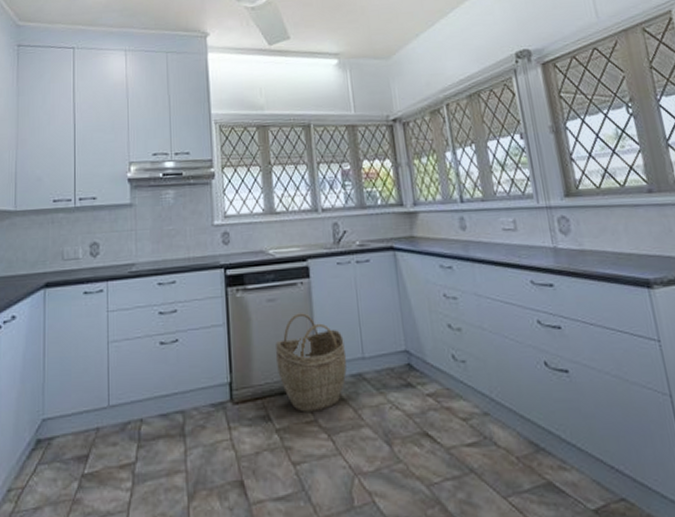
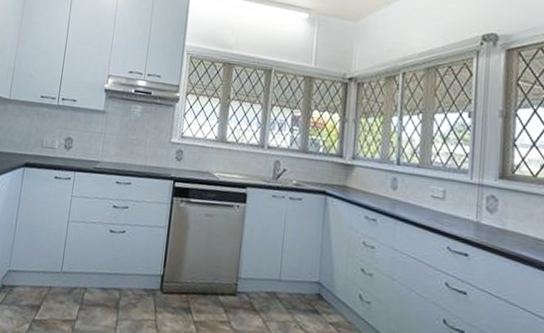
woven basket: present [275,313,347,412] -> none [204,231,266,315]

